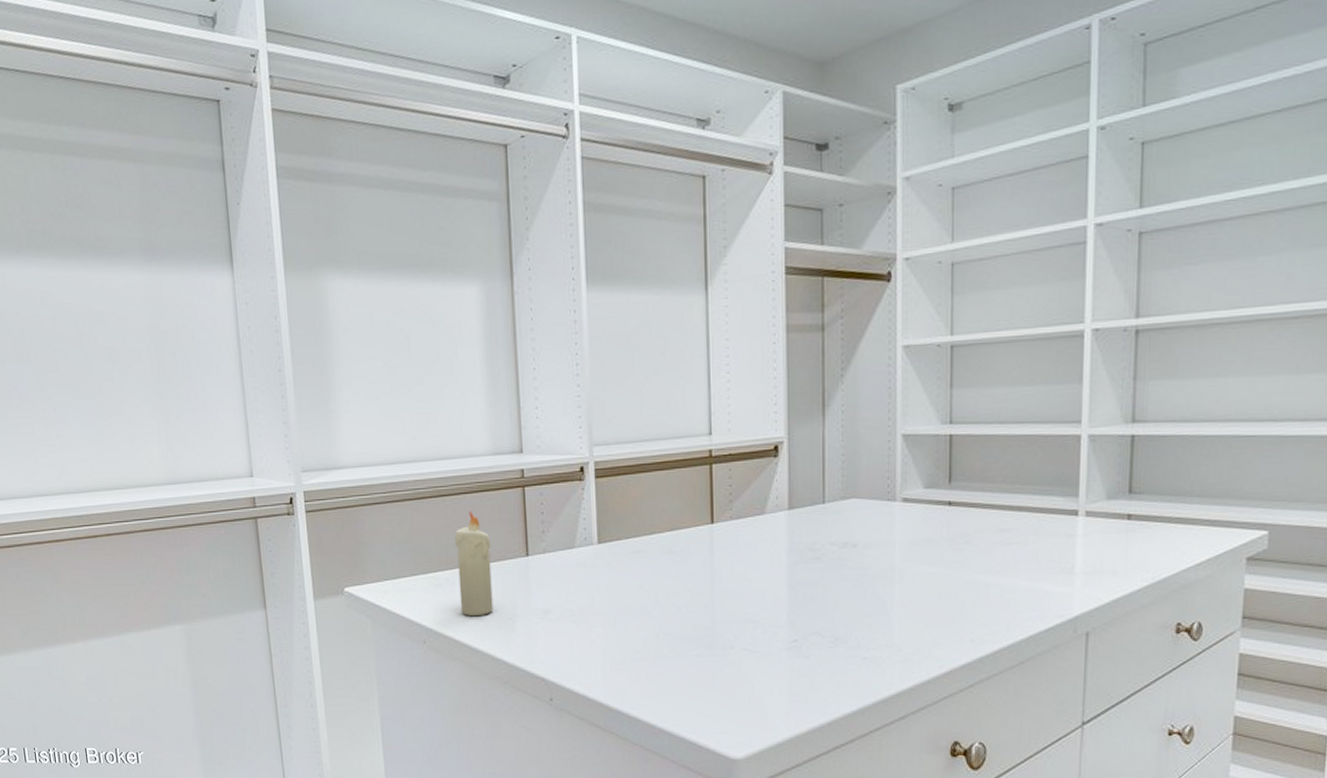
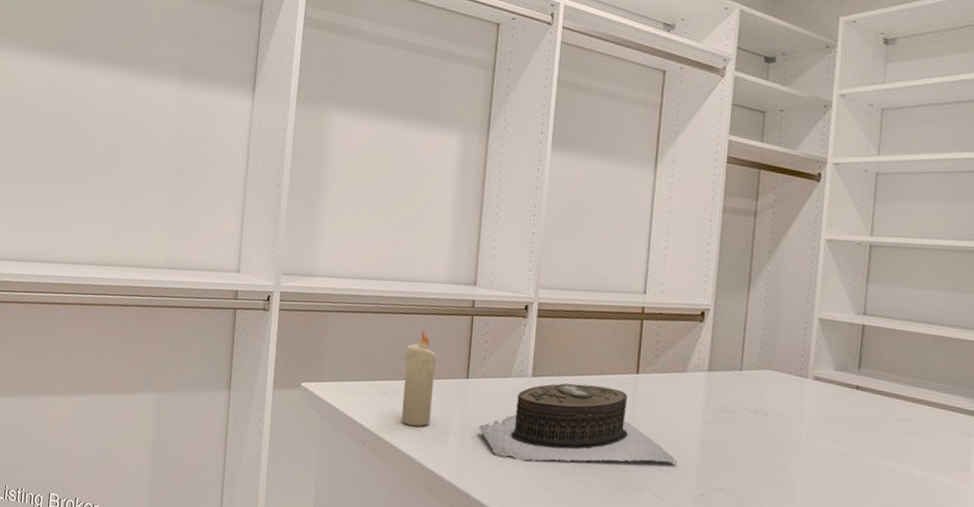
jewelry box: none [547,543,765,636] -> present [478,383,677,465]

